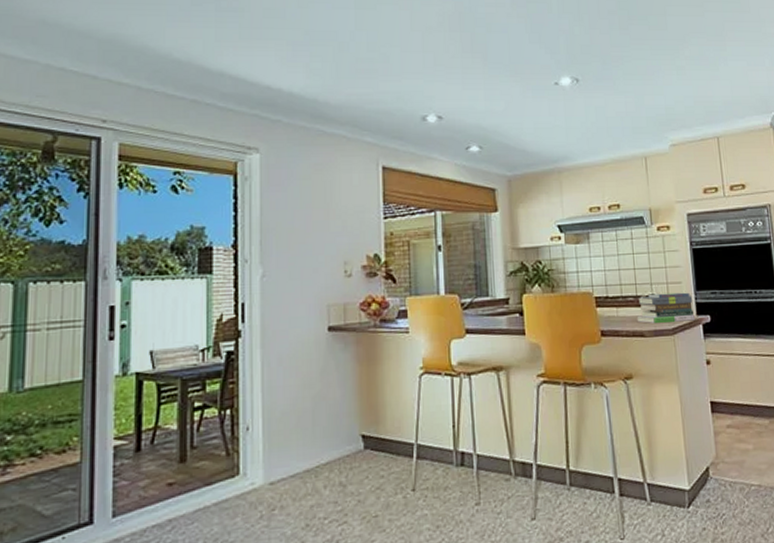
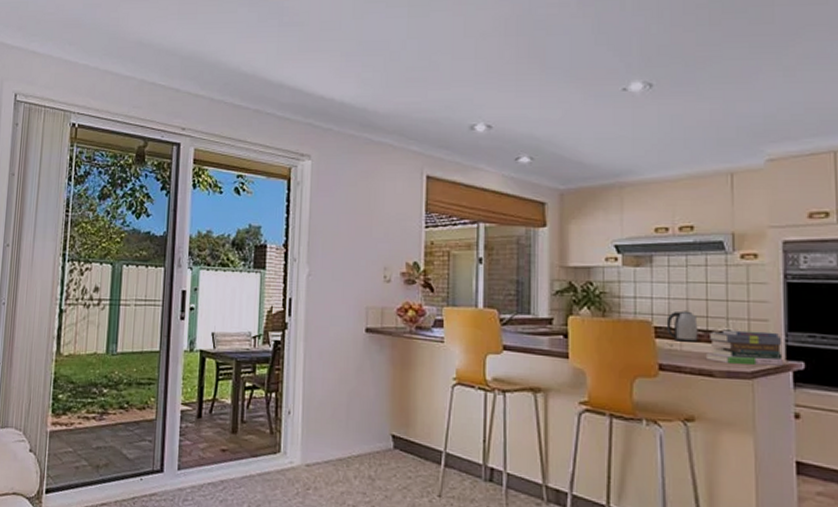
kettle: none [604,280,630,309] -> present [666,310,698,344]

